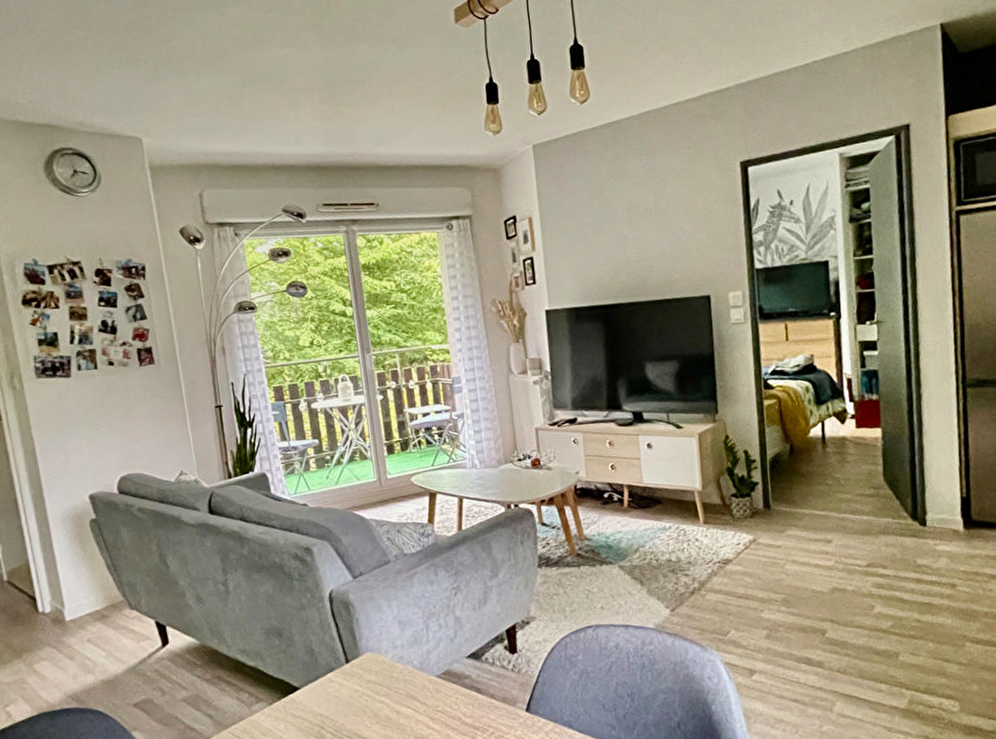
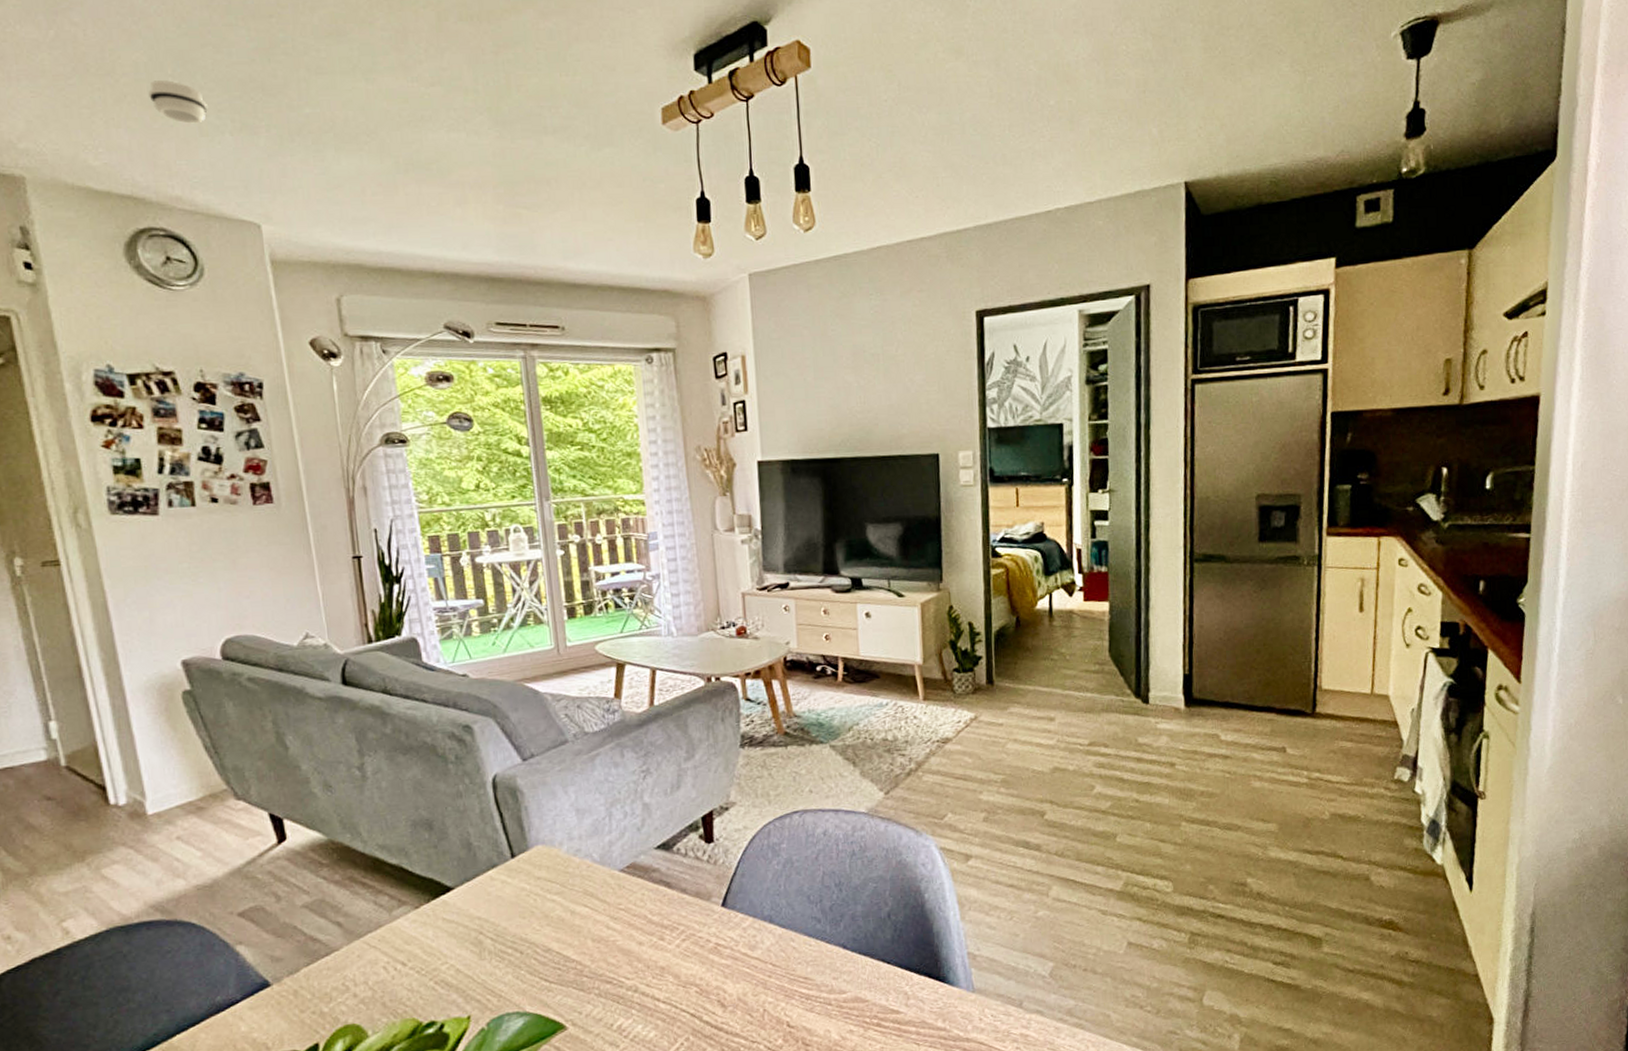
smoke detector: none [59,31,102,63] -> present [148,80,208,124]

